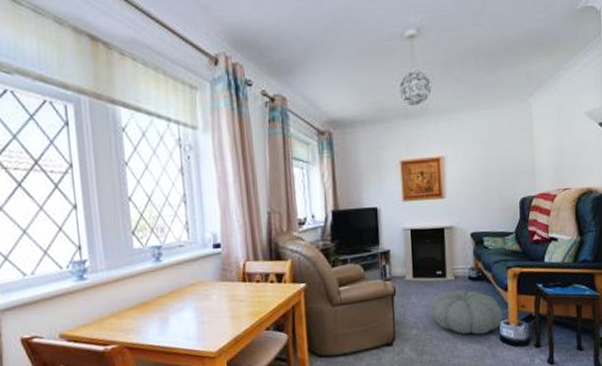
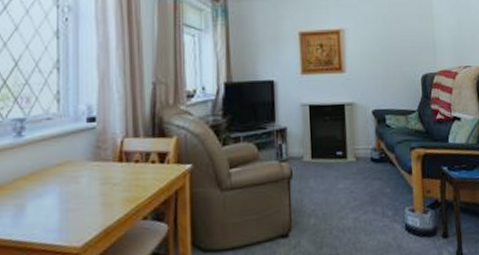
pouf: present [430,290,503,335] -> none [330,172,408,224]

